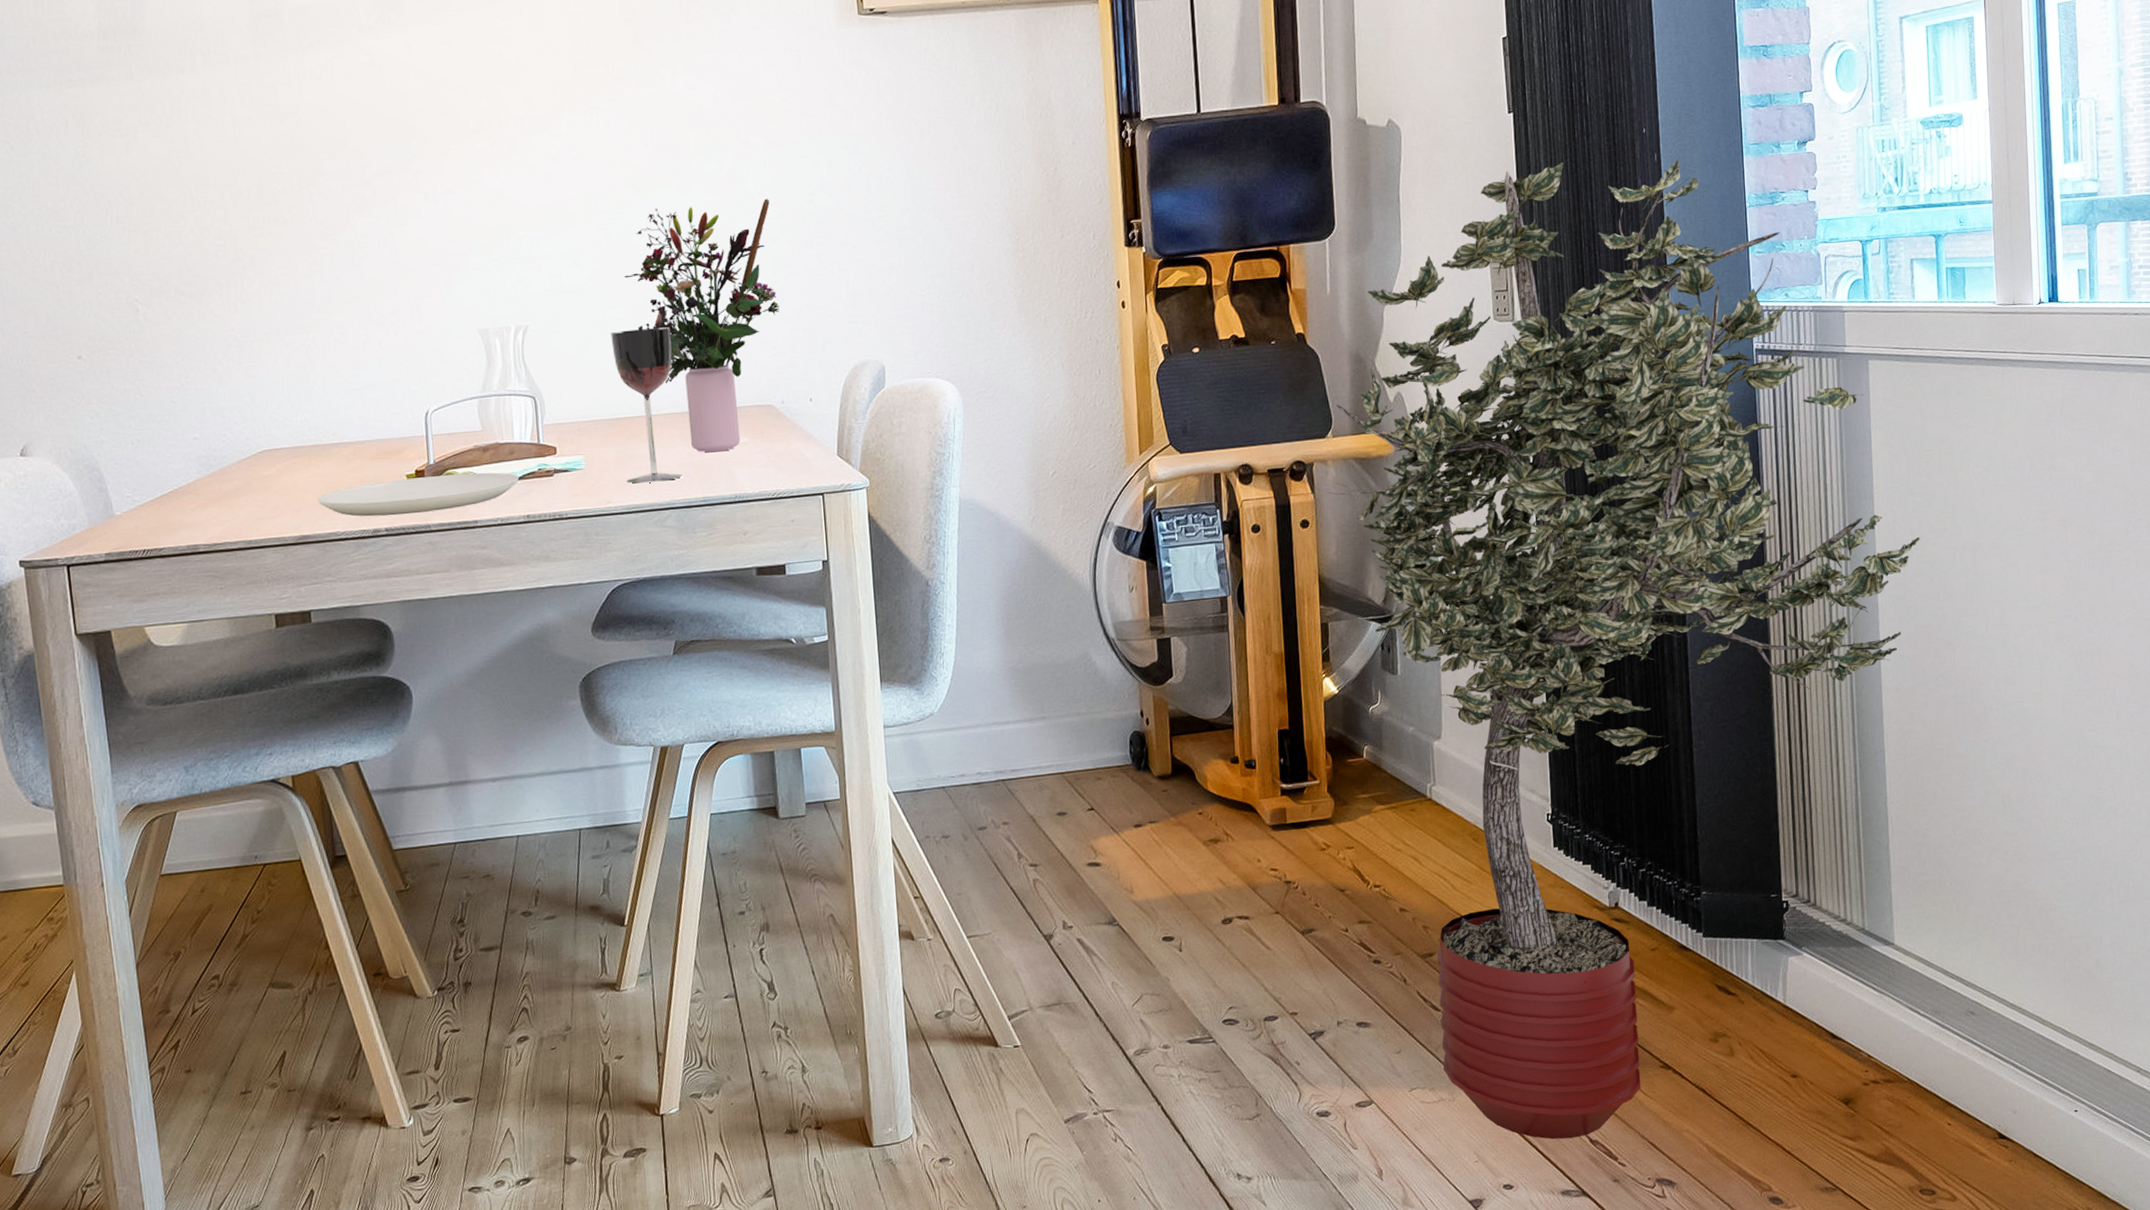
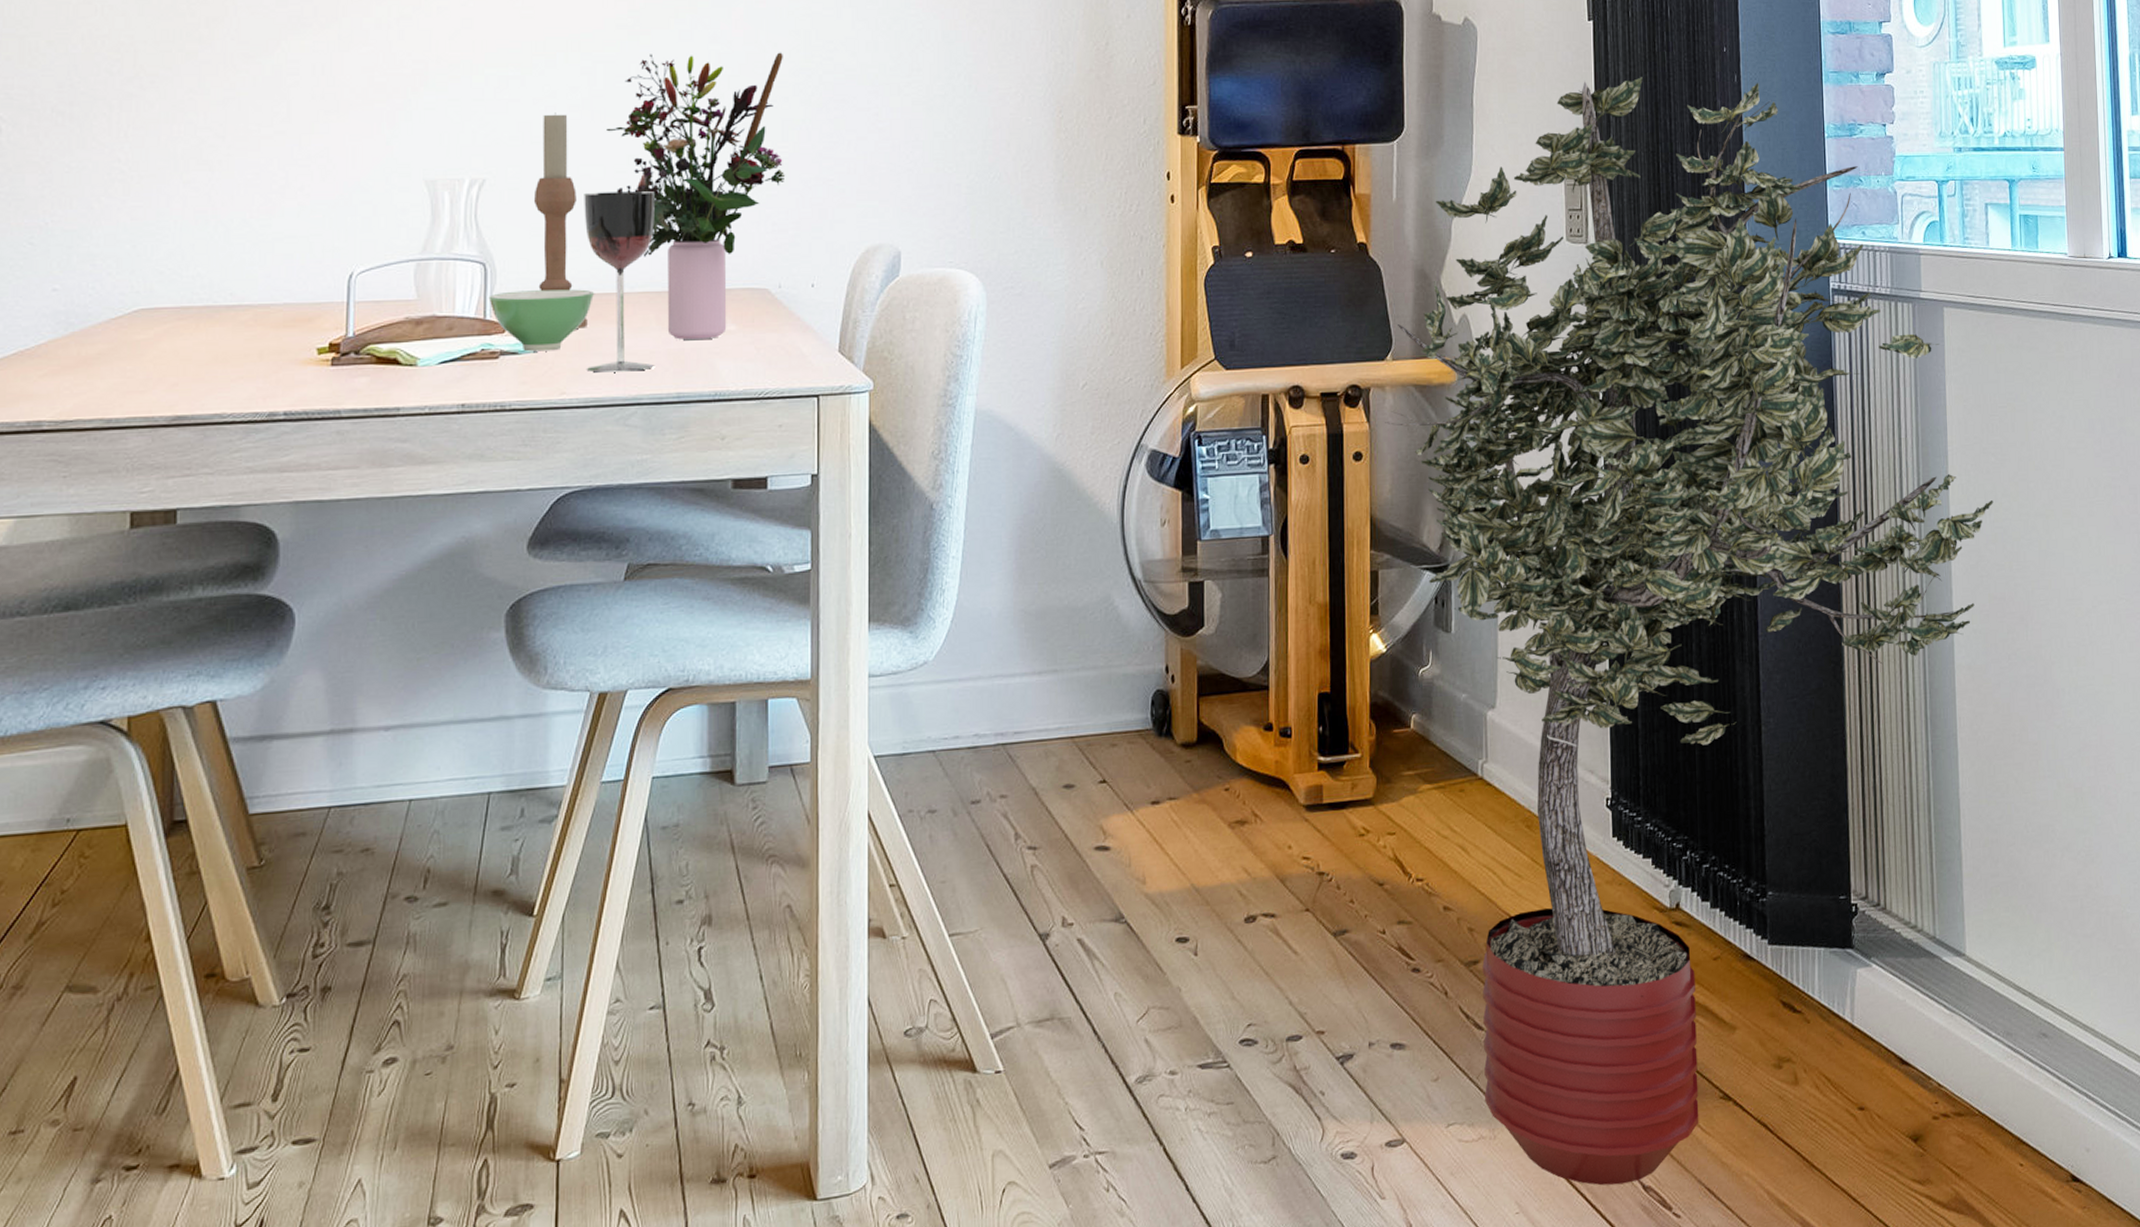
plate: present [317,472,520,517] -> none [202,350,457,396]
bowl: none [540,414,628,469] -> present [488,289,595,352]
candlestick: none [569,265,624,447] -> present [533,112,588,328]

